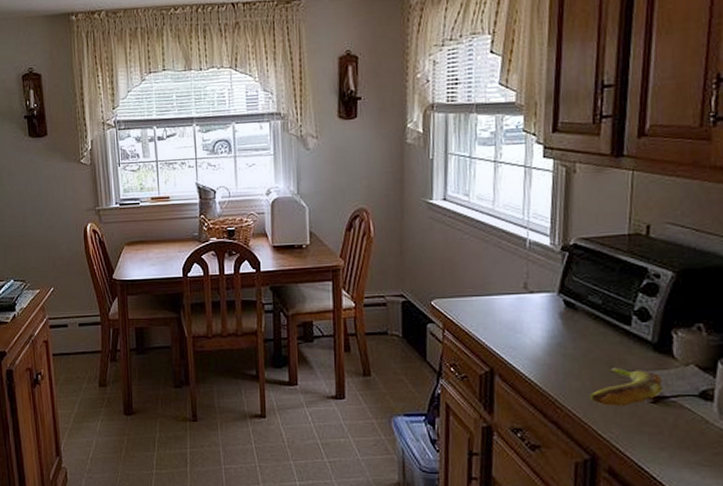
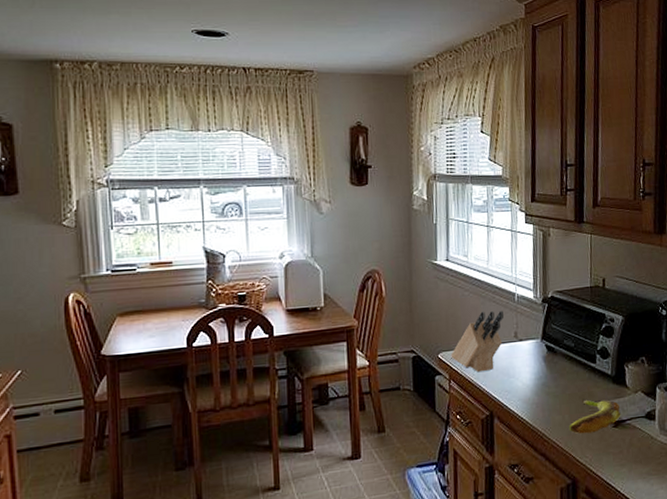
knife block: none [445,257,511,324] -> present [450,310,504,373]

